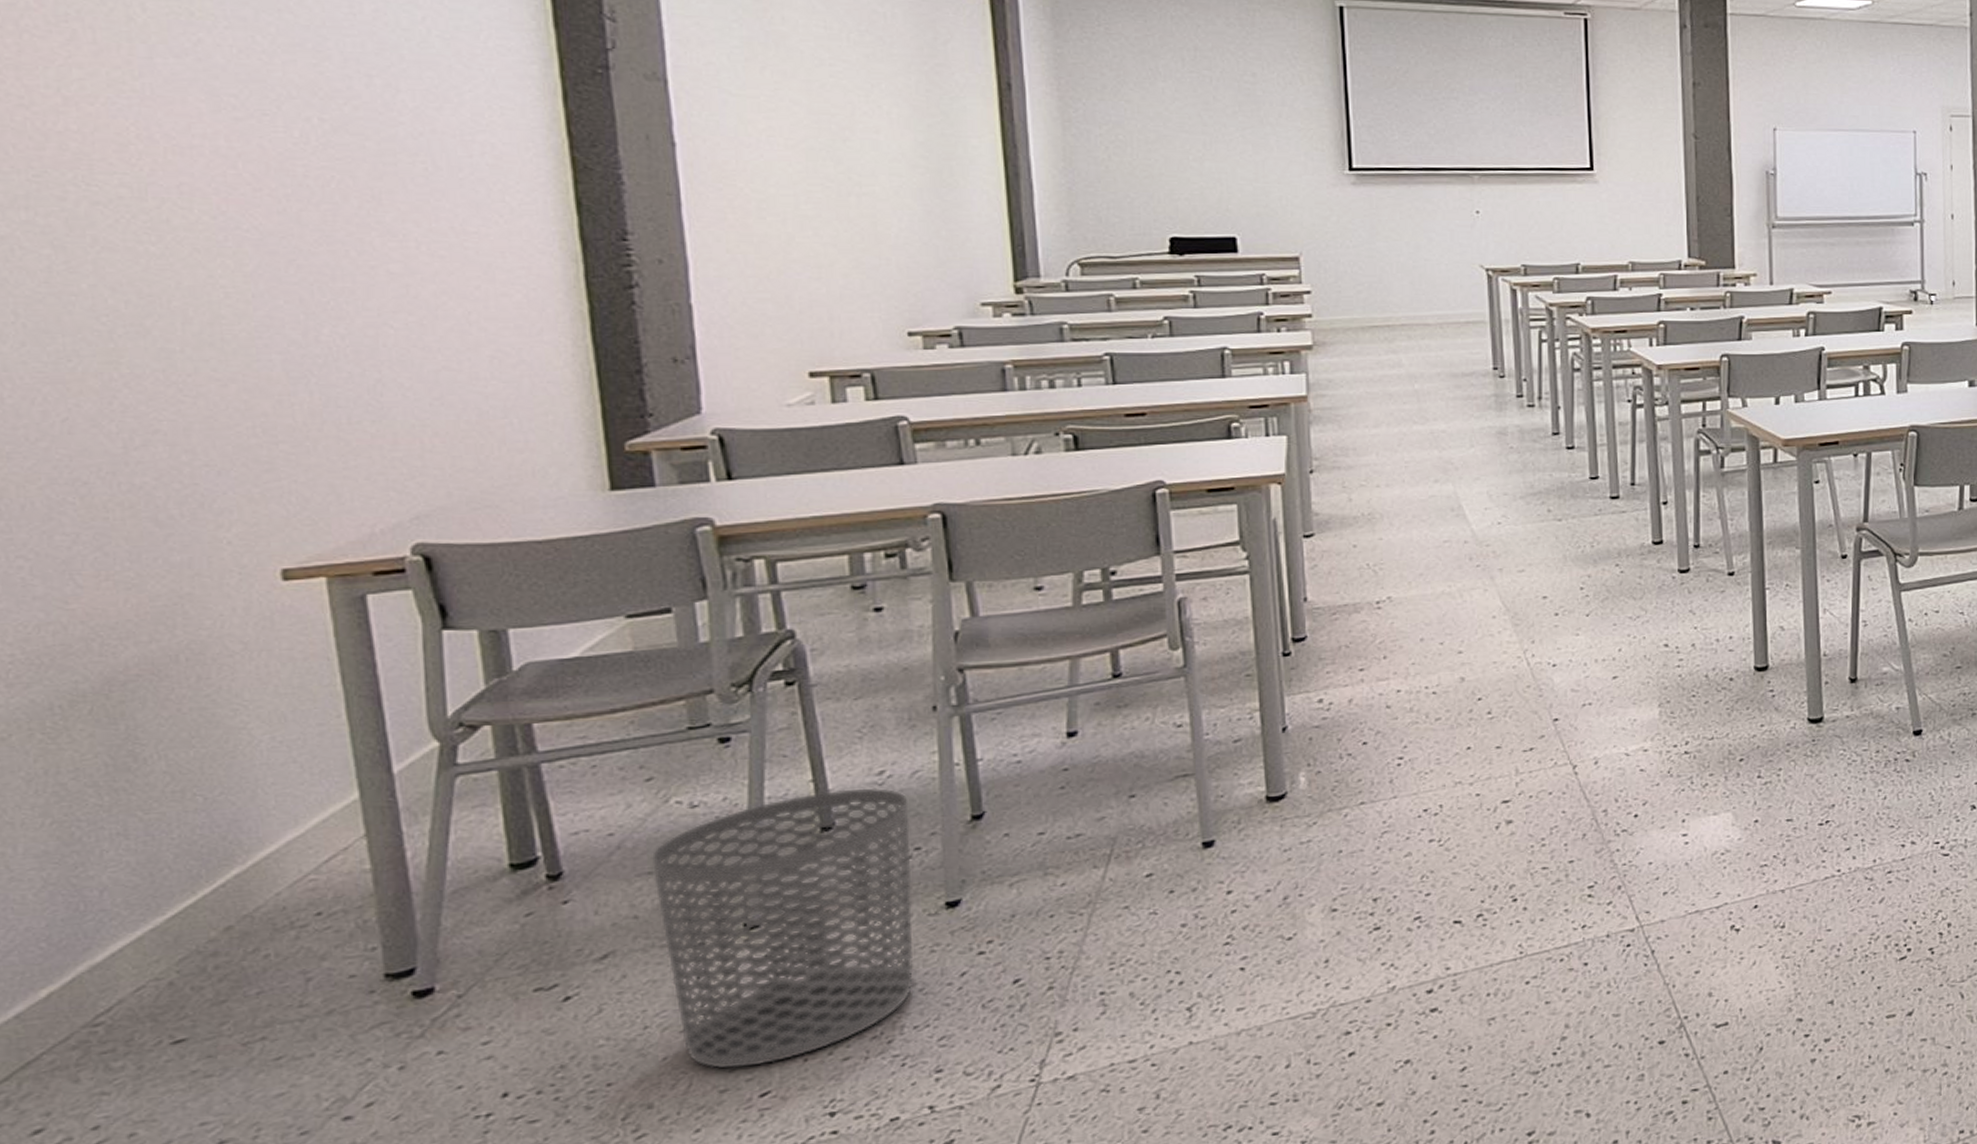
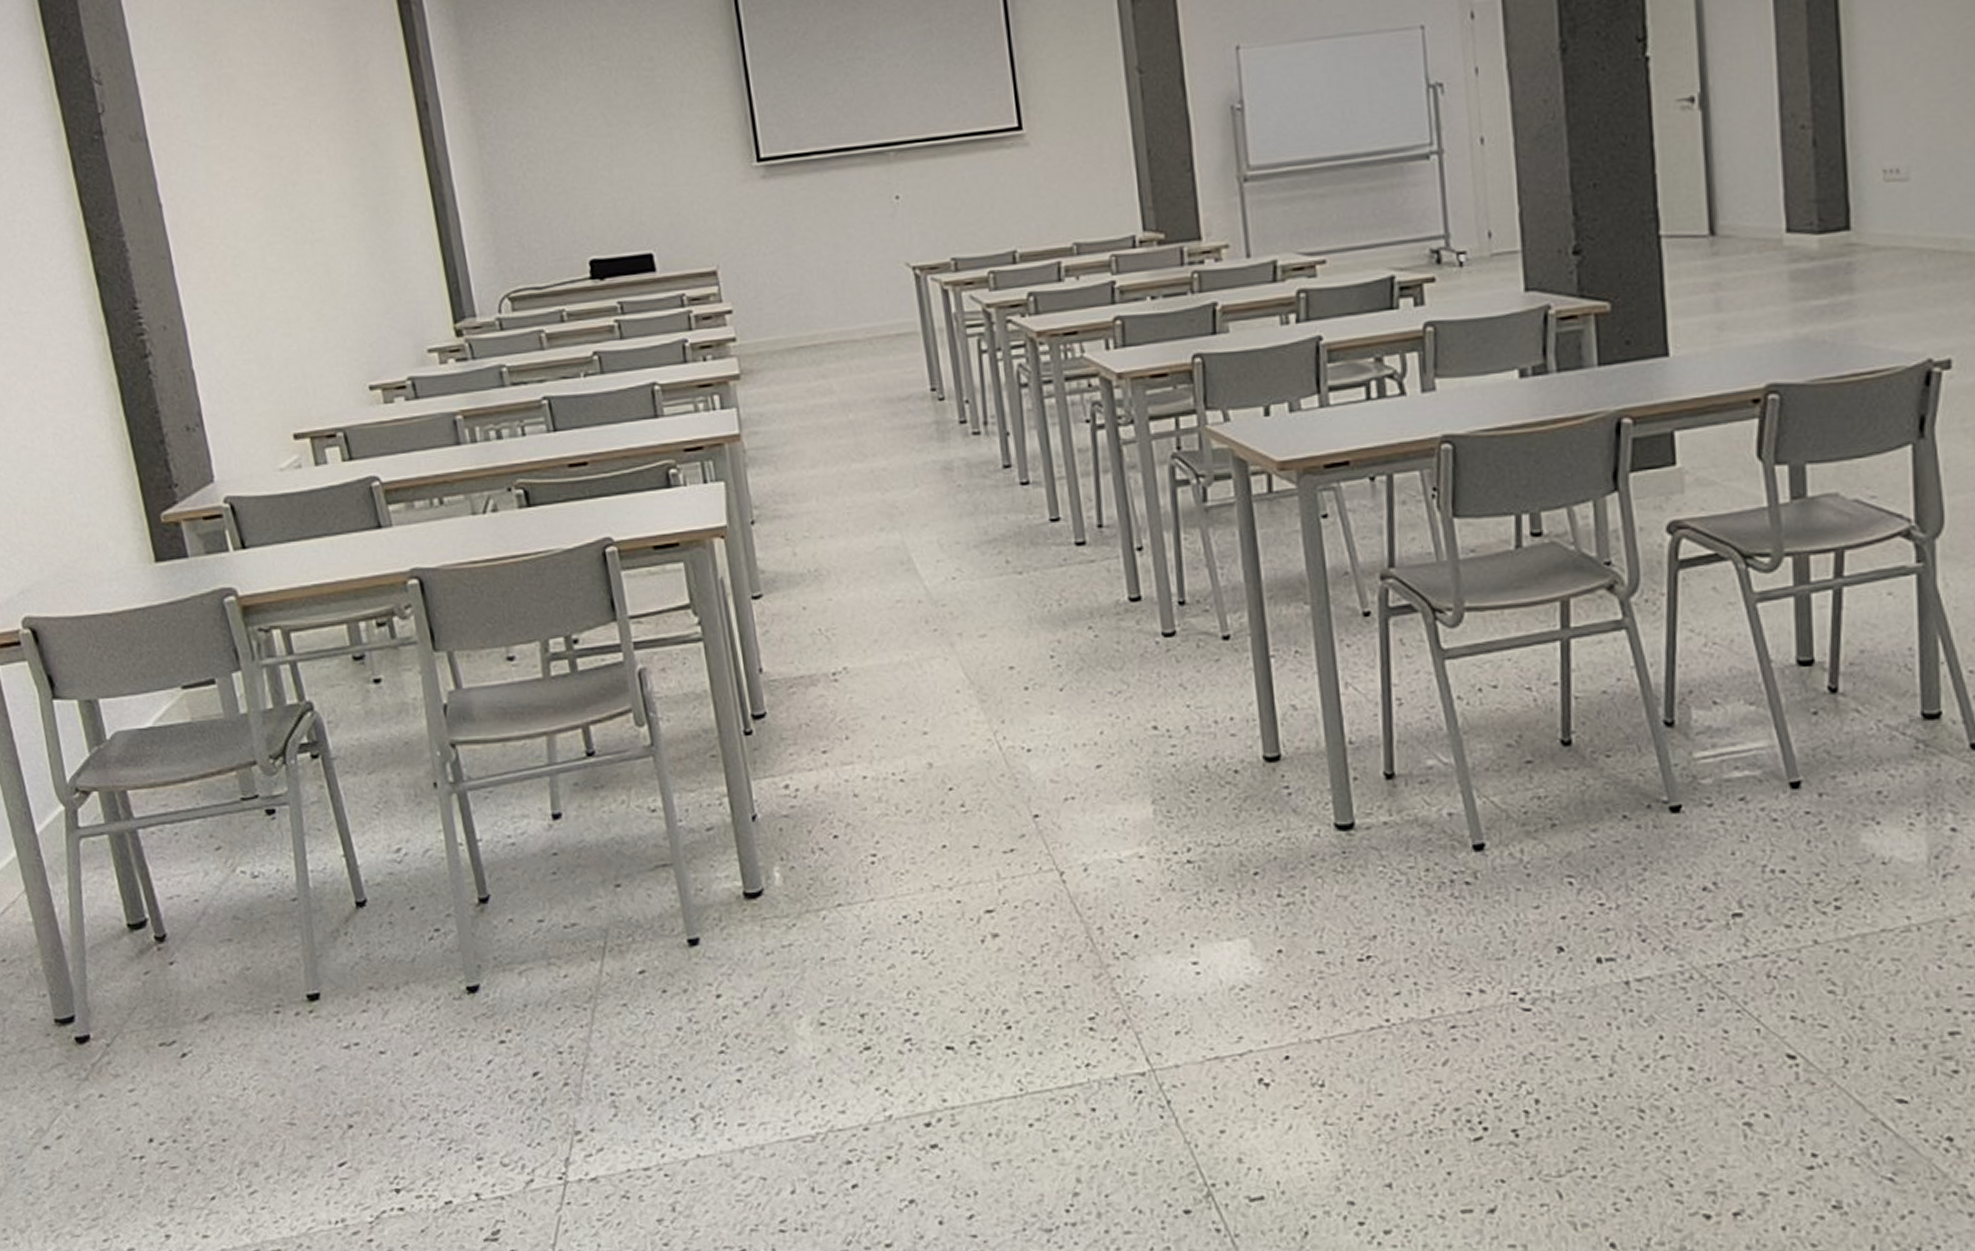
waste bin: present [651,787,915,1068] -> none [228,865,449,1136]

